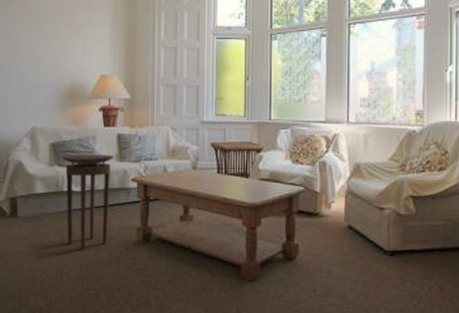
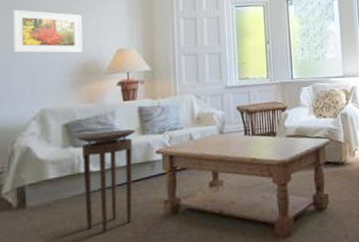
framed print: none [10,29,70,75] -> present [13,9,82,53]

